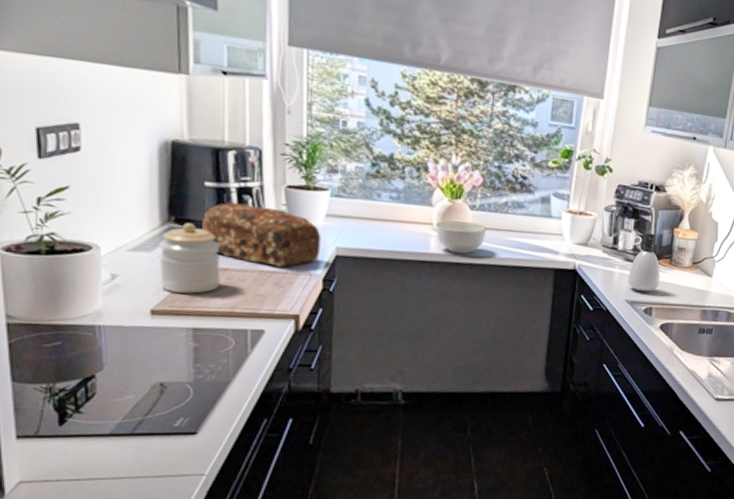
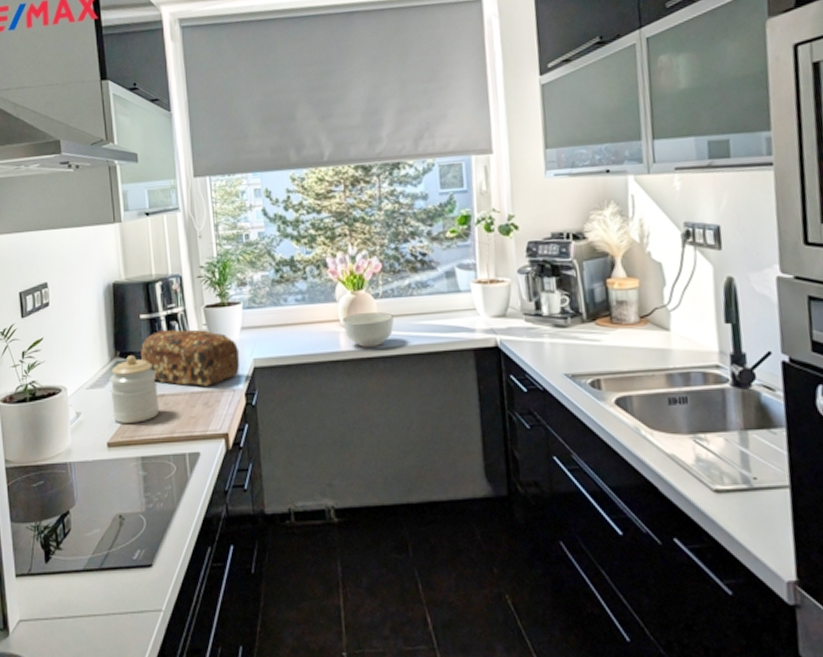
soap dispenser: present [627,233,661,292] -> none [561,290,604,362]

